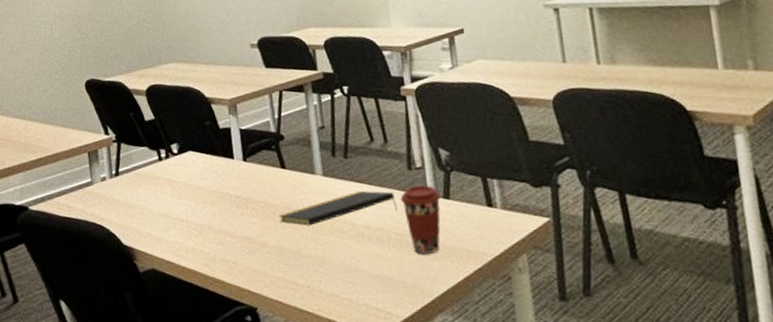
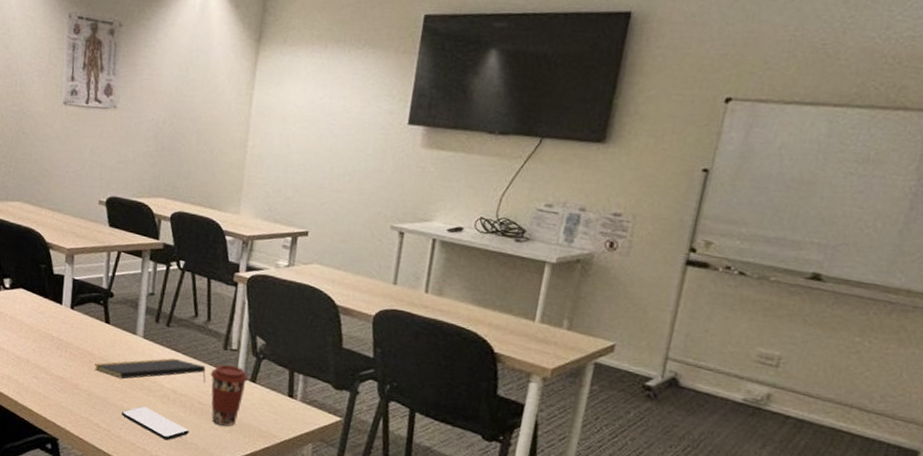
smartphone: none [317,251,393,284] -> present [121,406,189,441]

